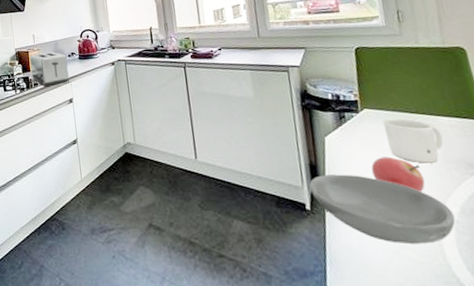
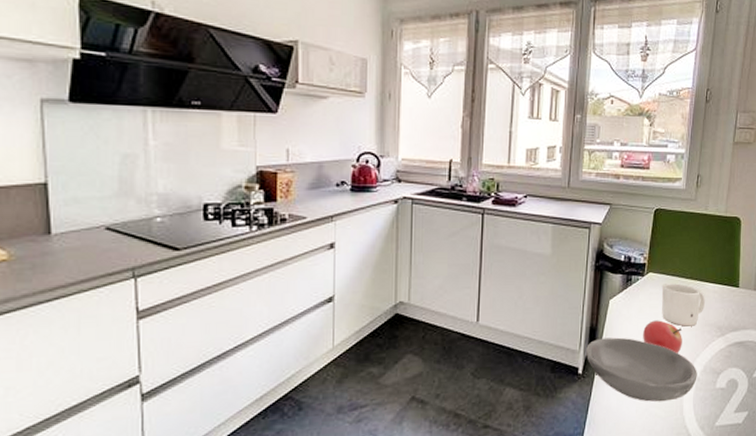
toaster: present [30,51,69,87] -> none [278,176,333,225]

